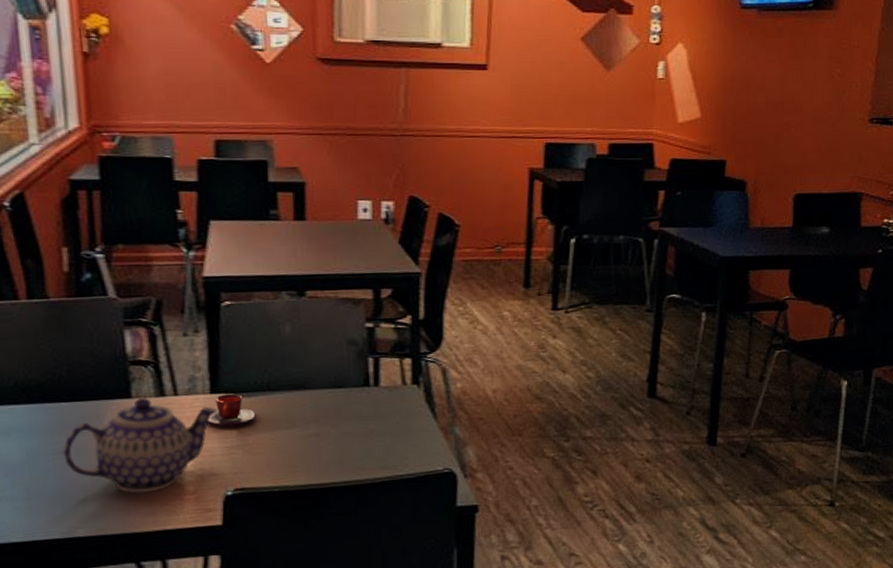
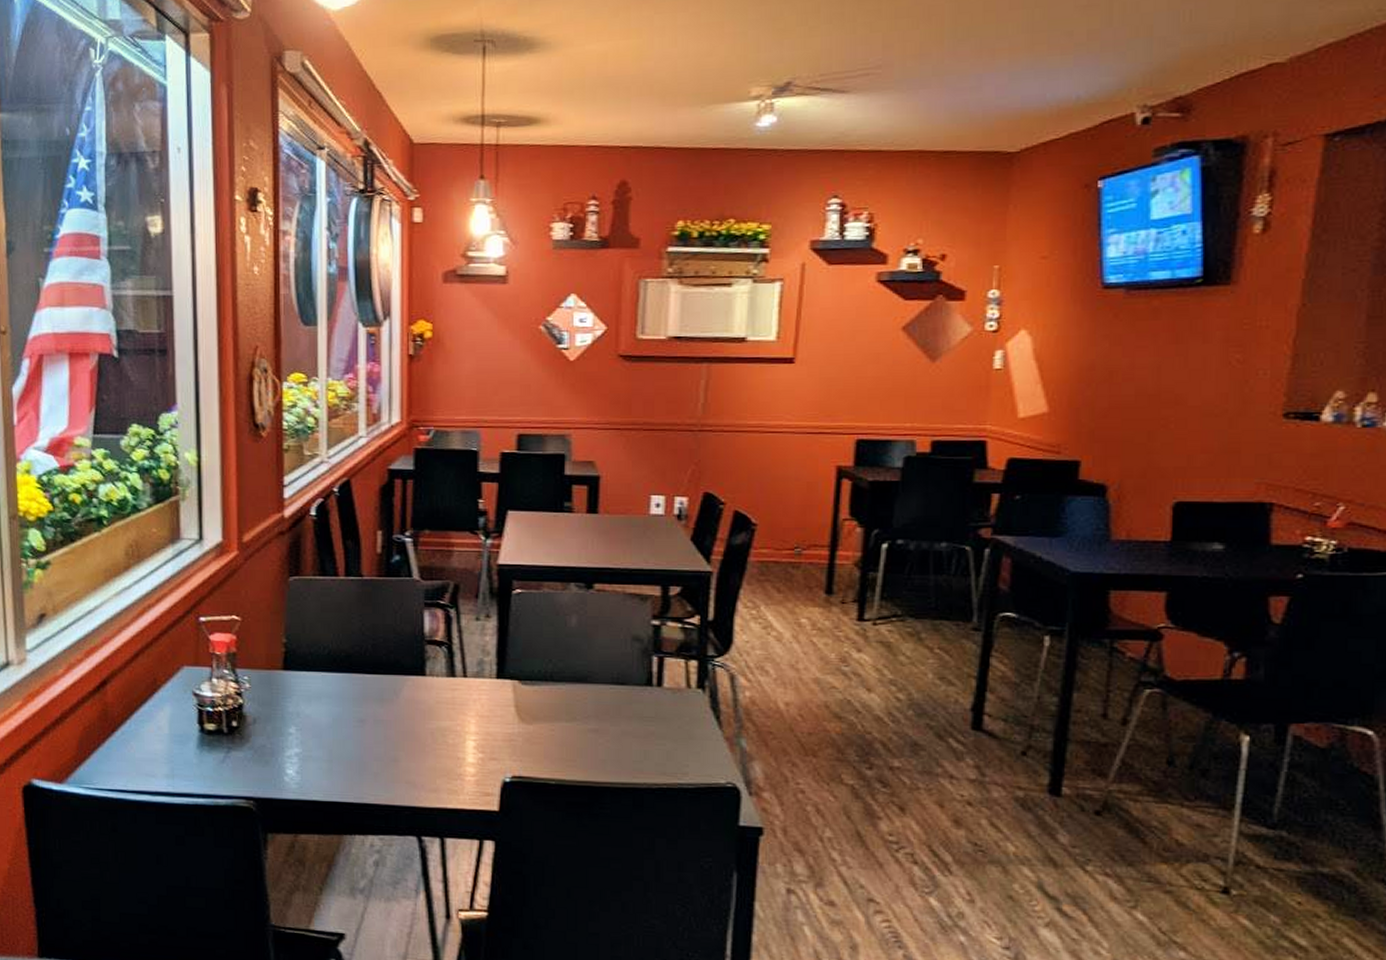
teapot: present [63,398,218,494] -> none [363,677,503,769]
teacup: present [207,393,256,427] -> none [492,680,538,713]

